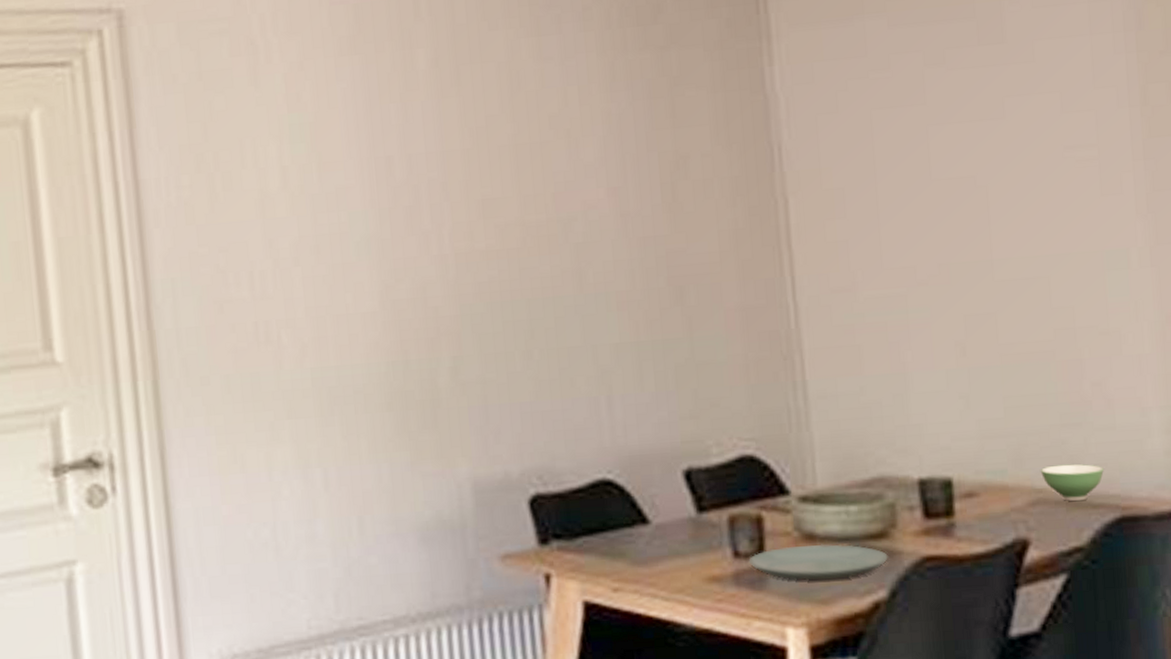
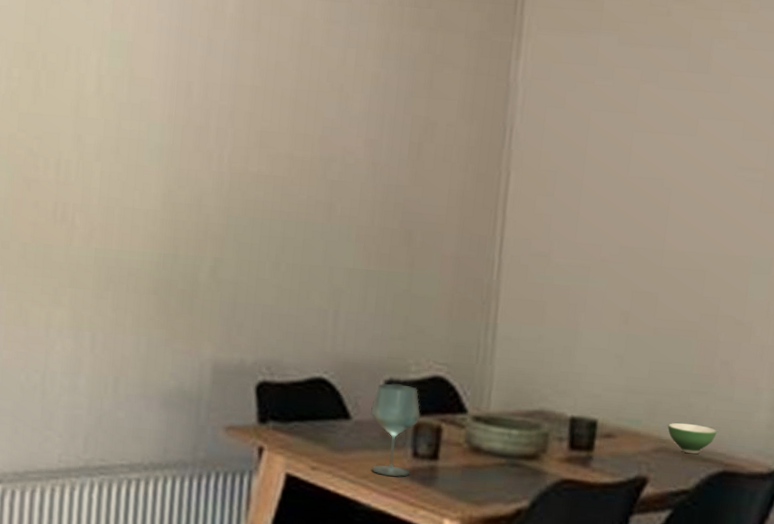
wine glass: none [672,472,735,586] -> present [371,383,421,477]
plate: present [748,544,888,581] -> none [424,455,535,487]

